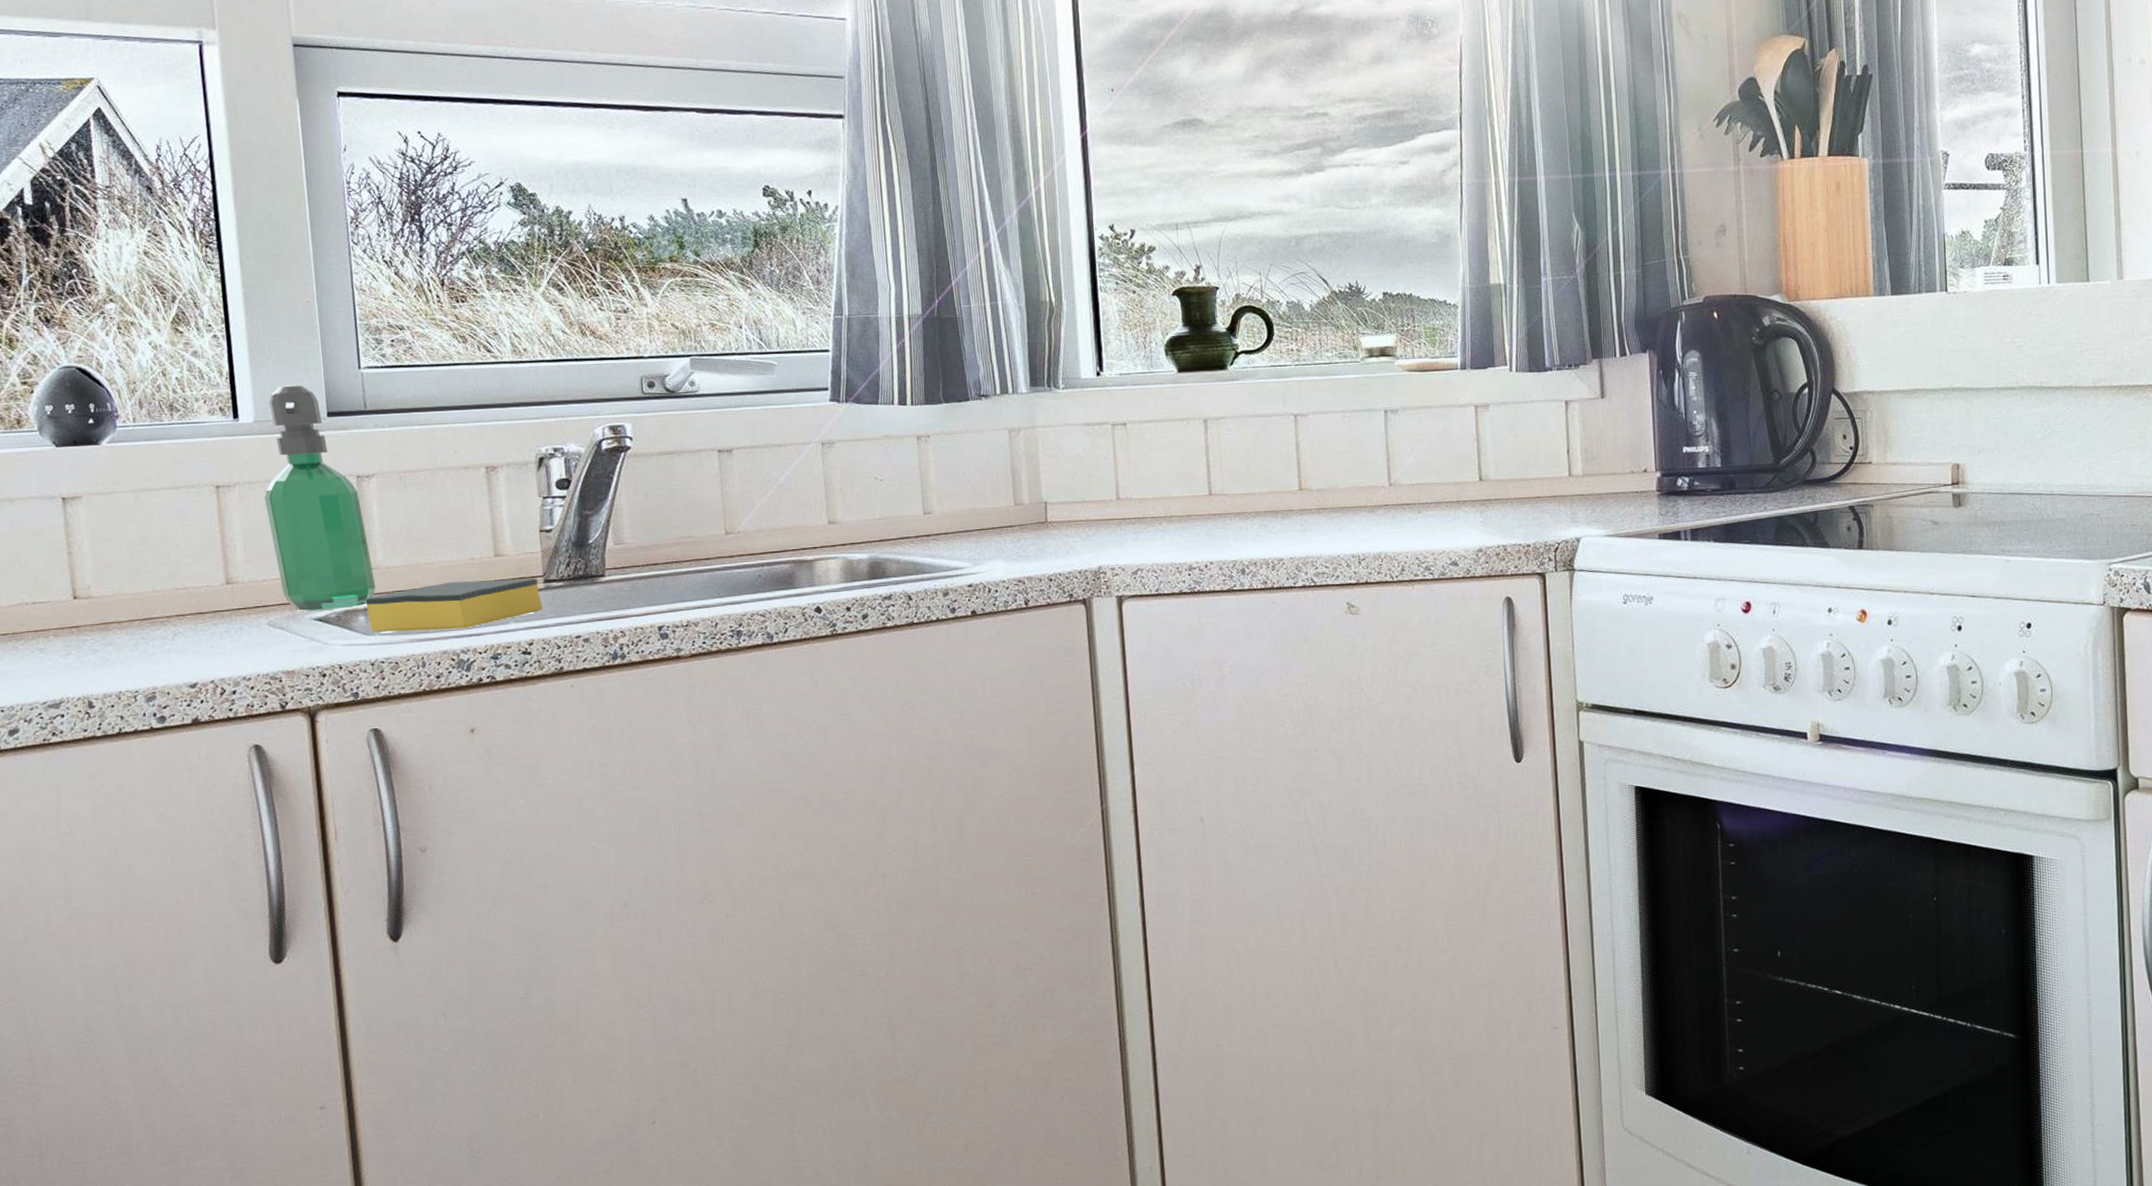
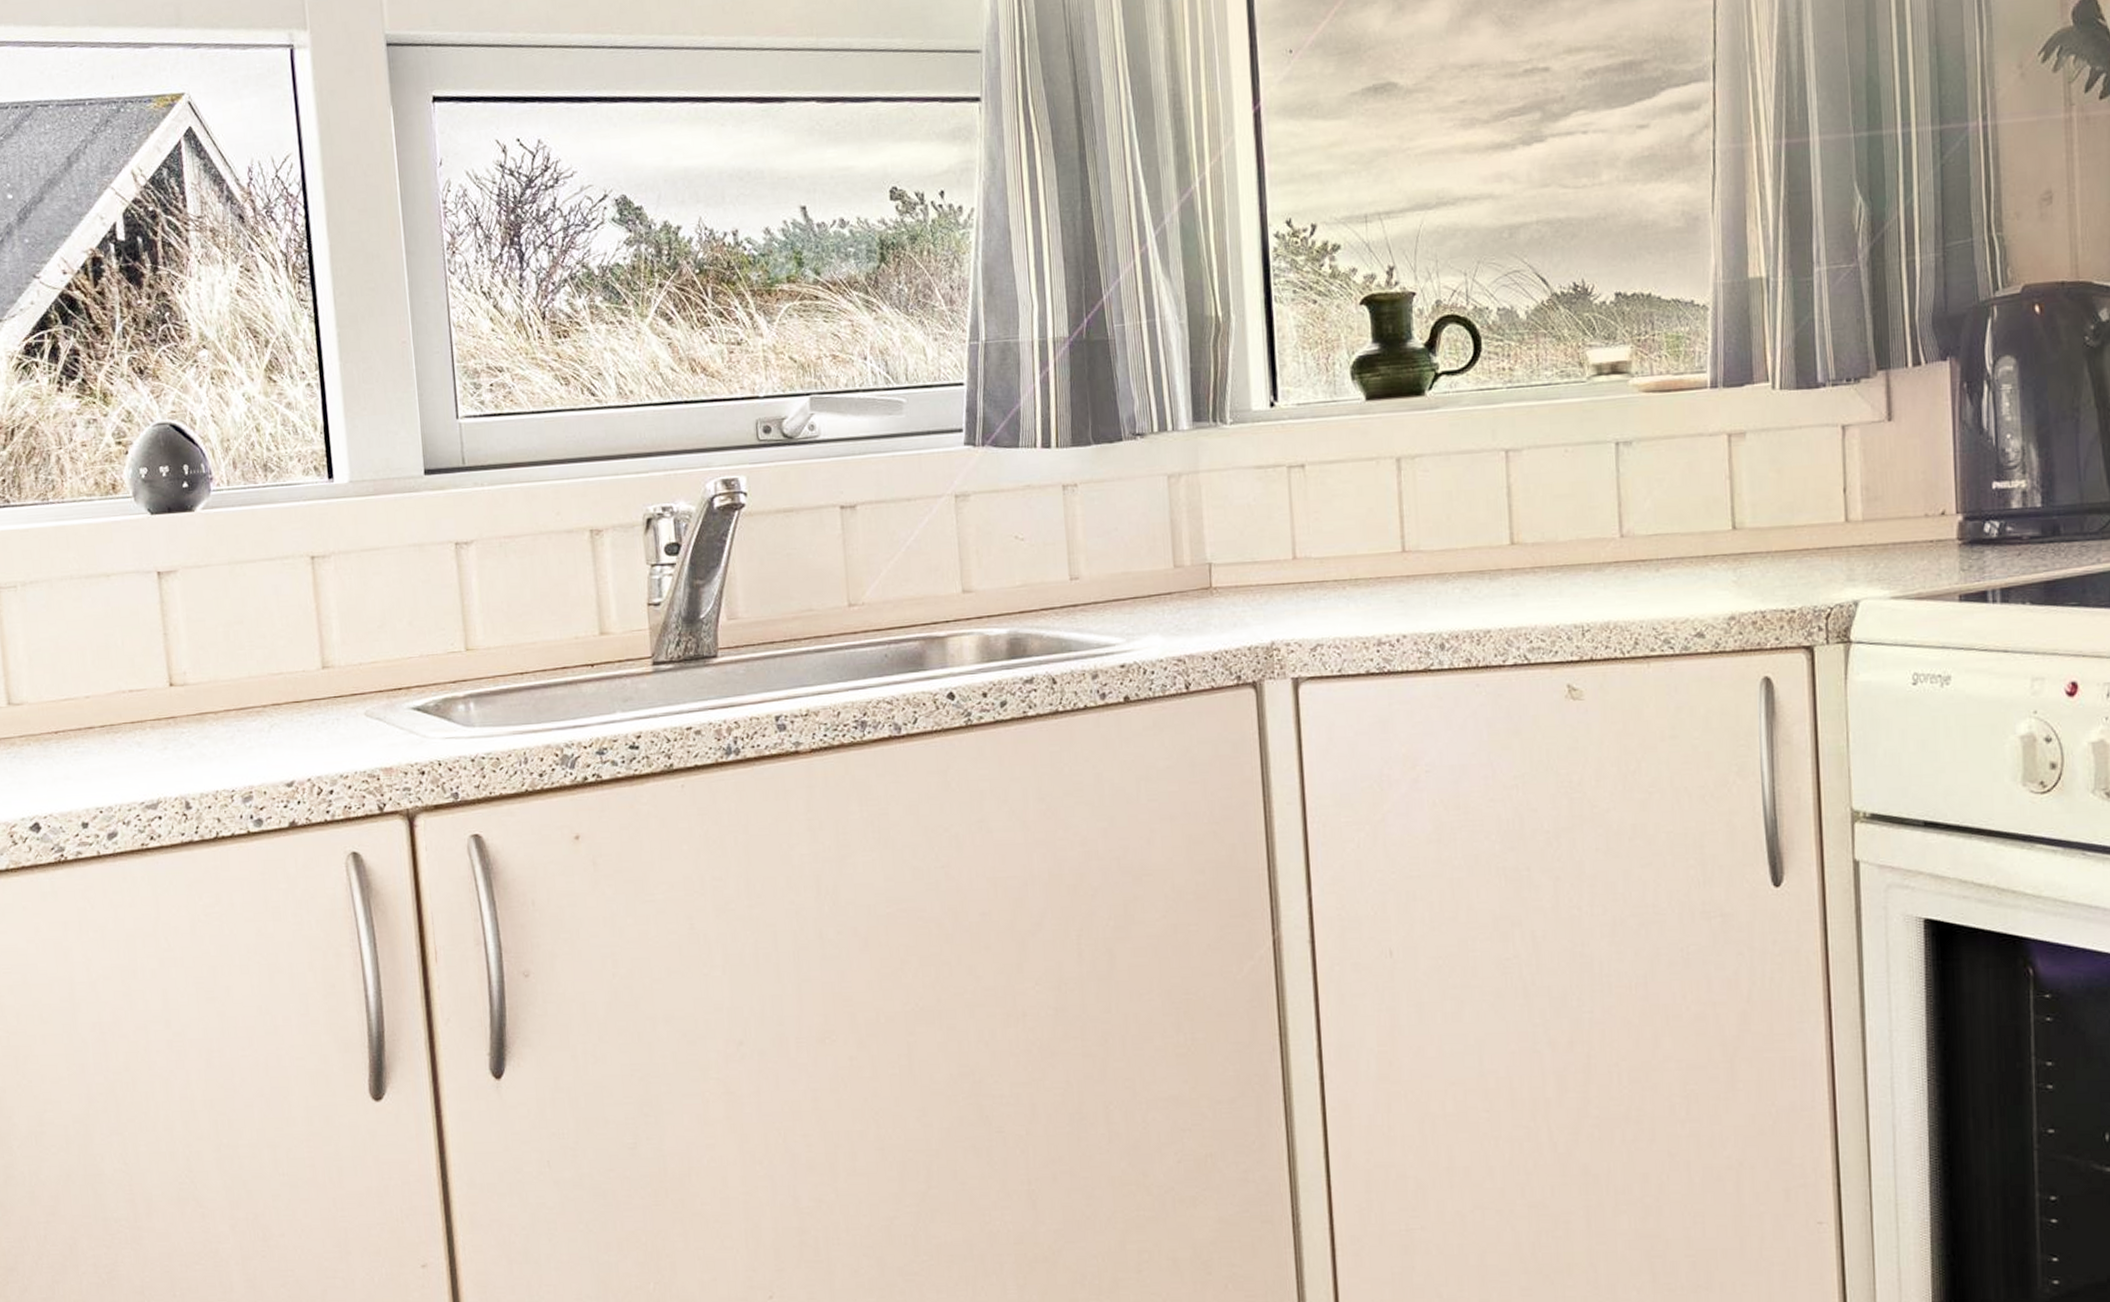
soap dispenser: present [264,385,376,611] -> none [360,438,476,699]
sponge: present [365,578,543,633] -> none [465,659,651,724]

